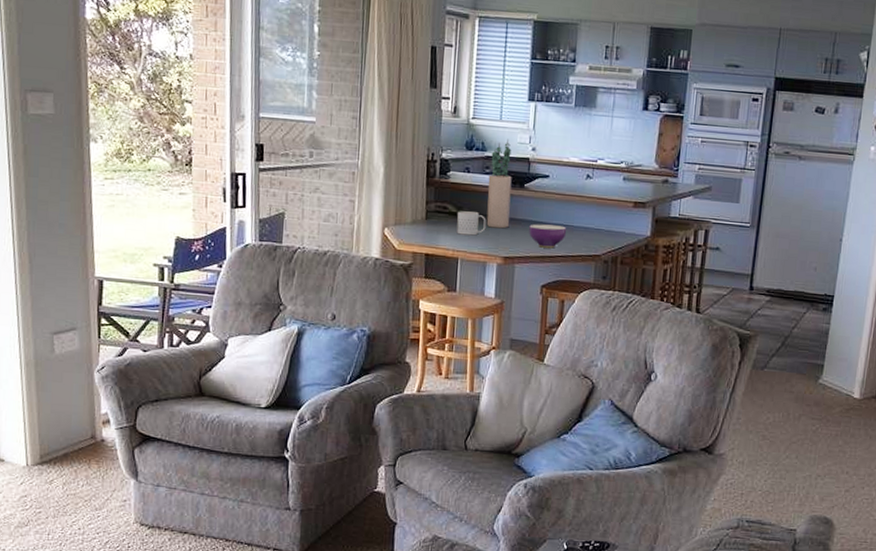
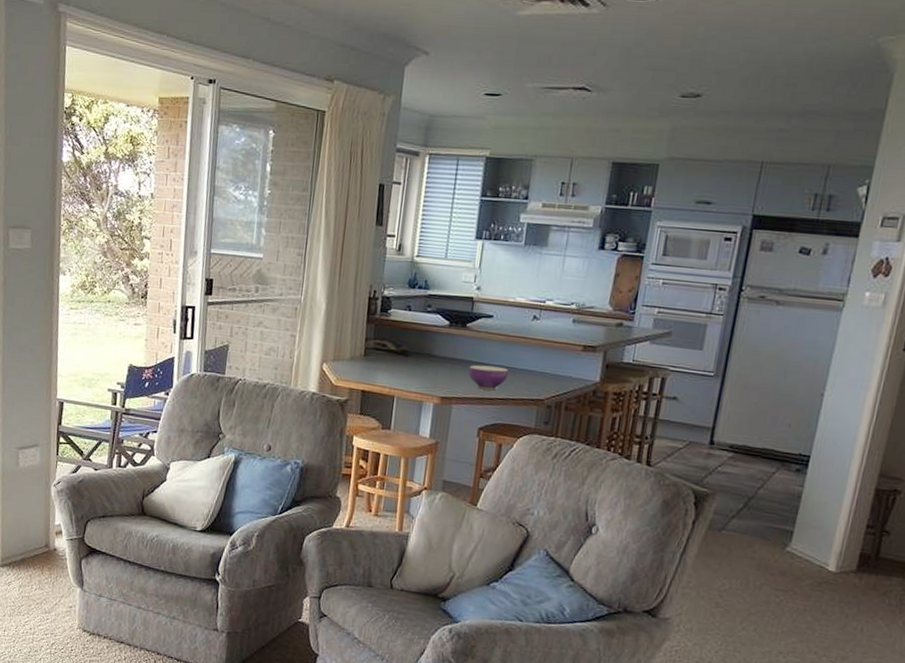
mug: present [456,211,486,236] -> none [394,349,425,374]
vase: present [486,139,512,229] -> none [425,277,455,369]

